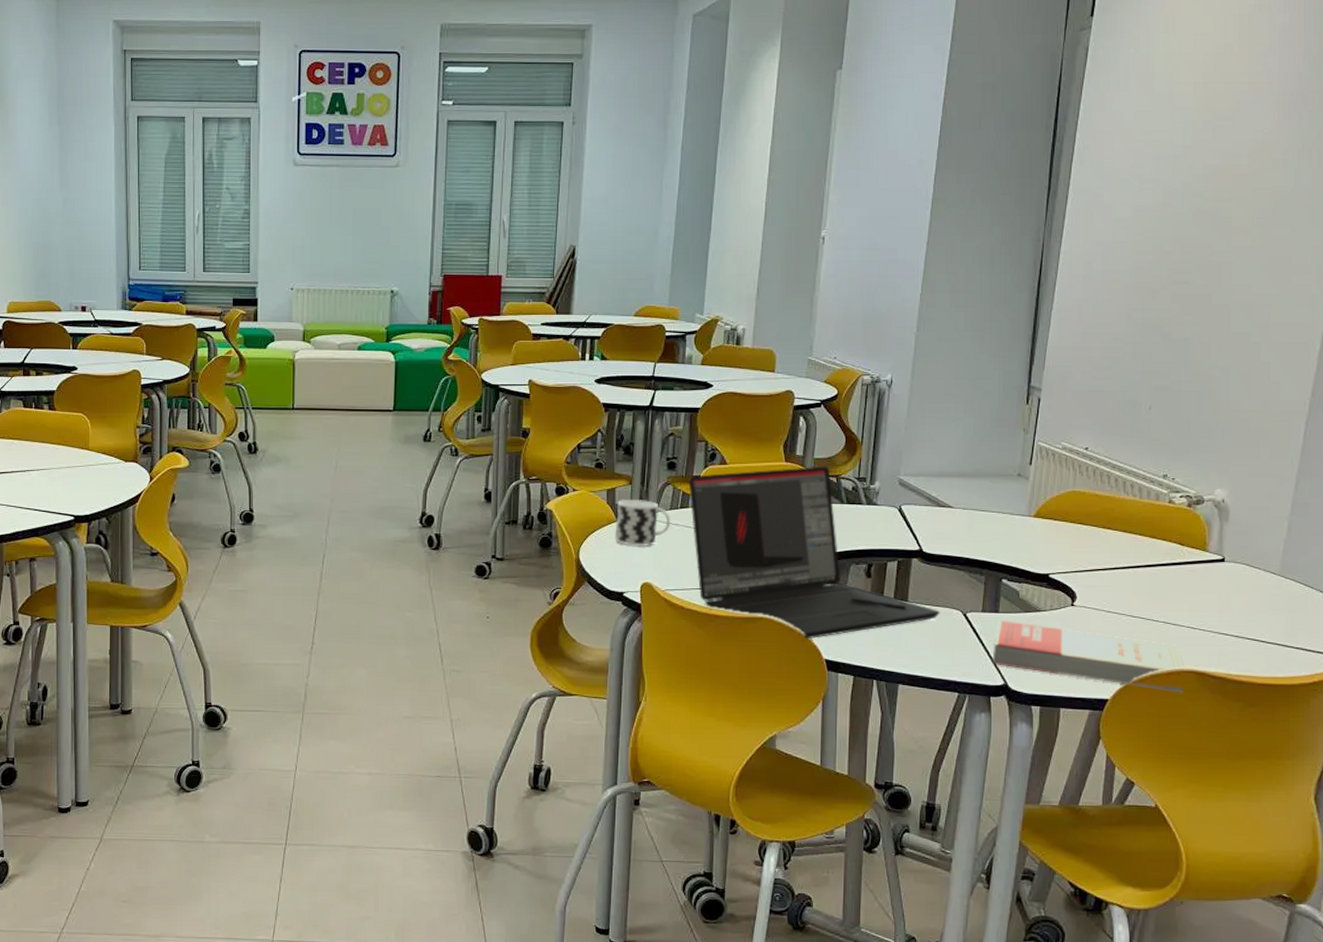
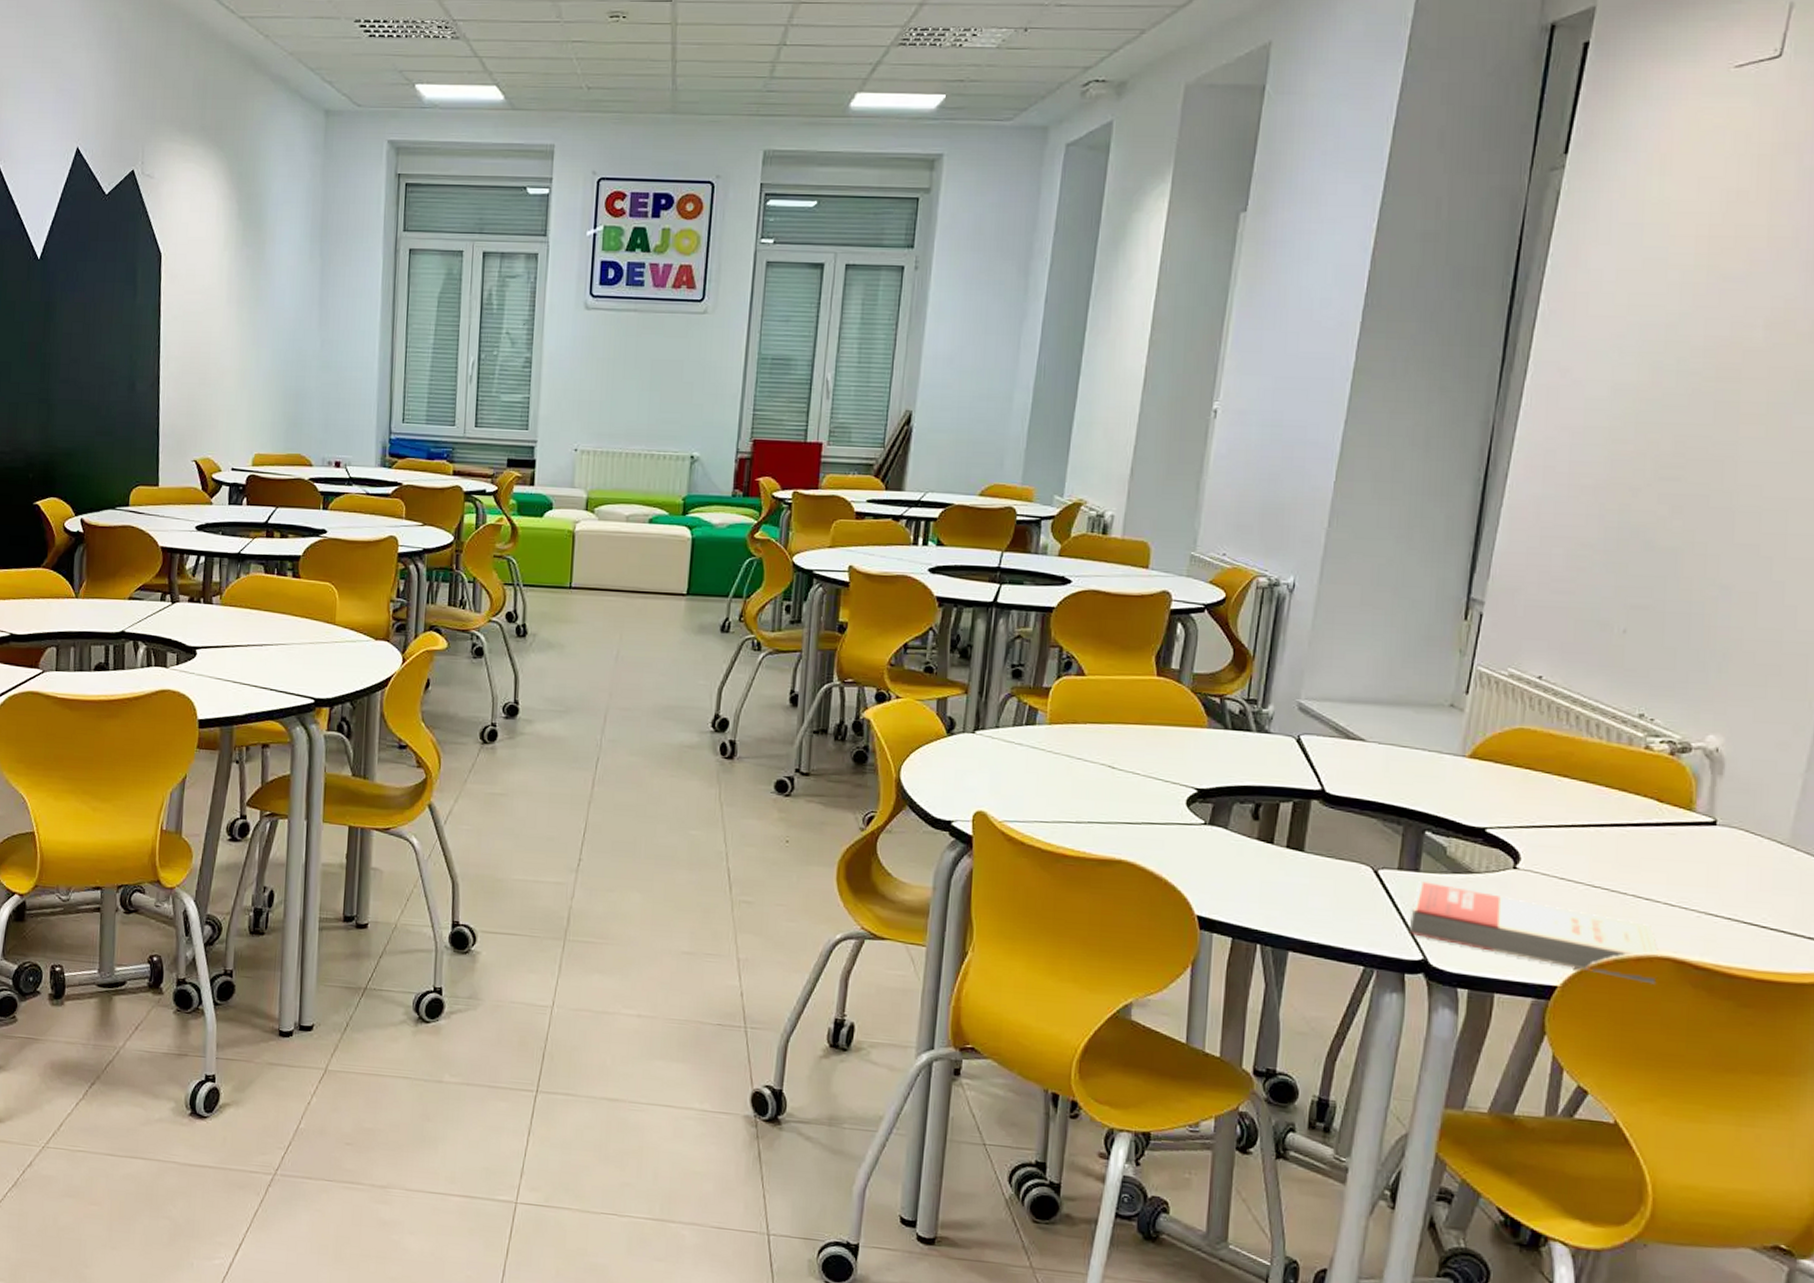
cup: present [615,499,671,547] -> none [944,711,1014,769]
laptop: present [688,466,940,640] -> none [1036,683,1344,891]

